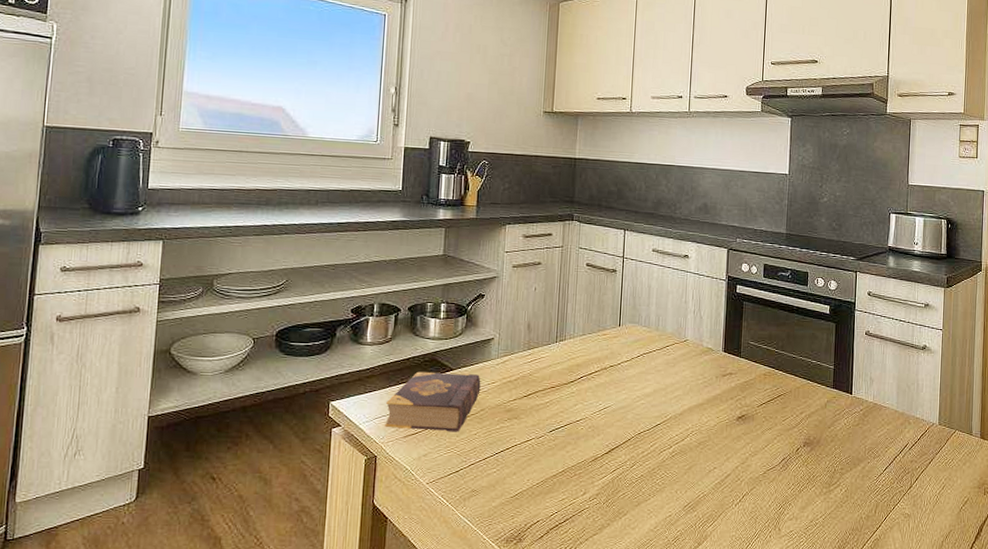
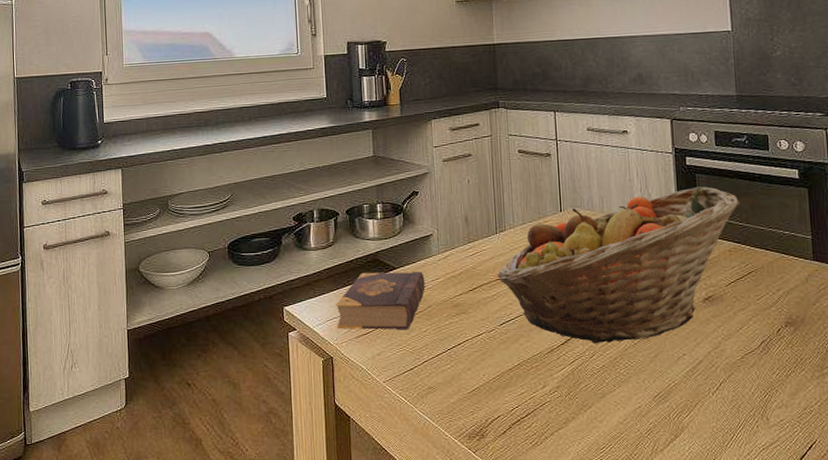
fruit basket: none [552,313,779,455] -> present [497,186,740,344]

